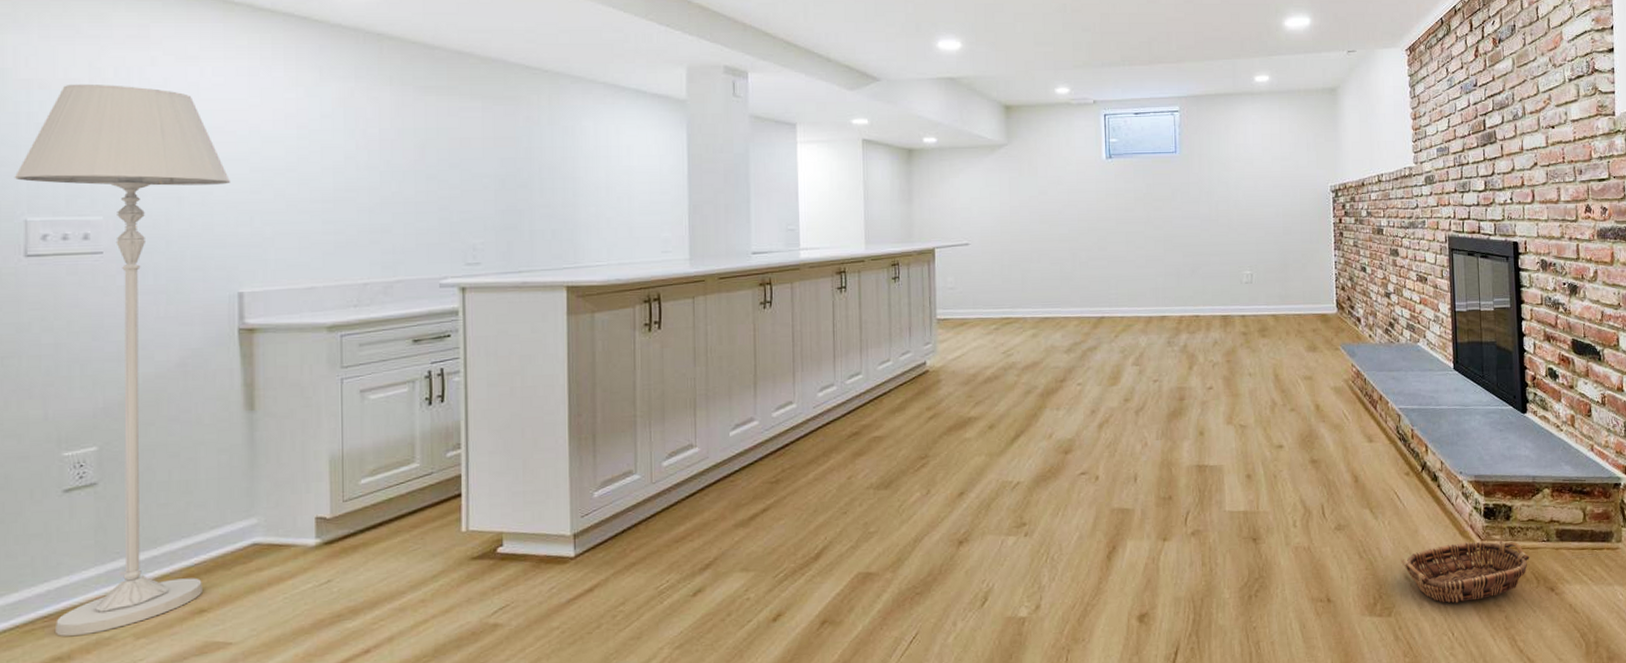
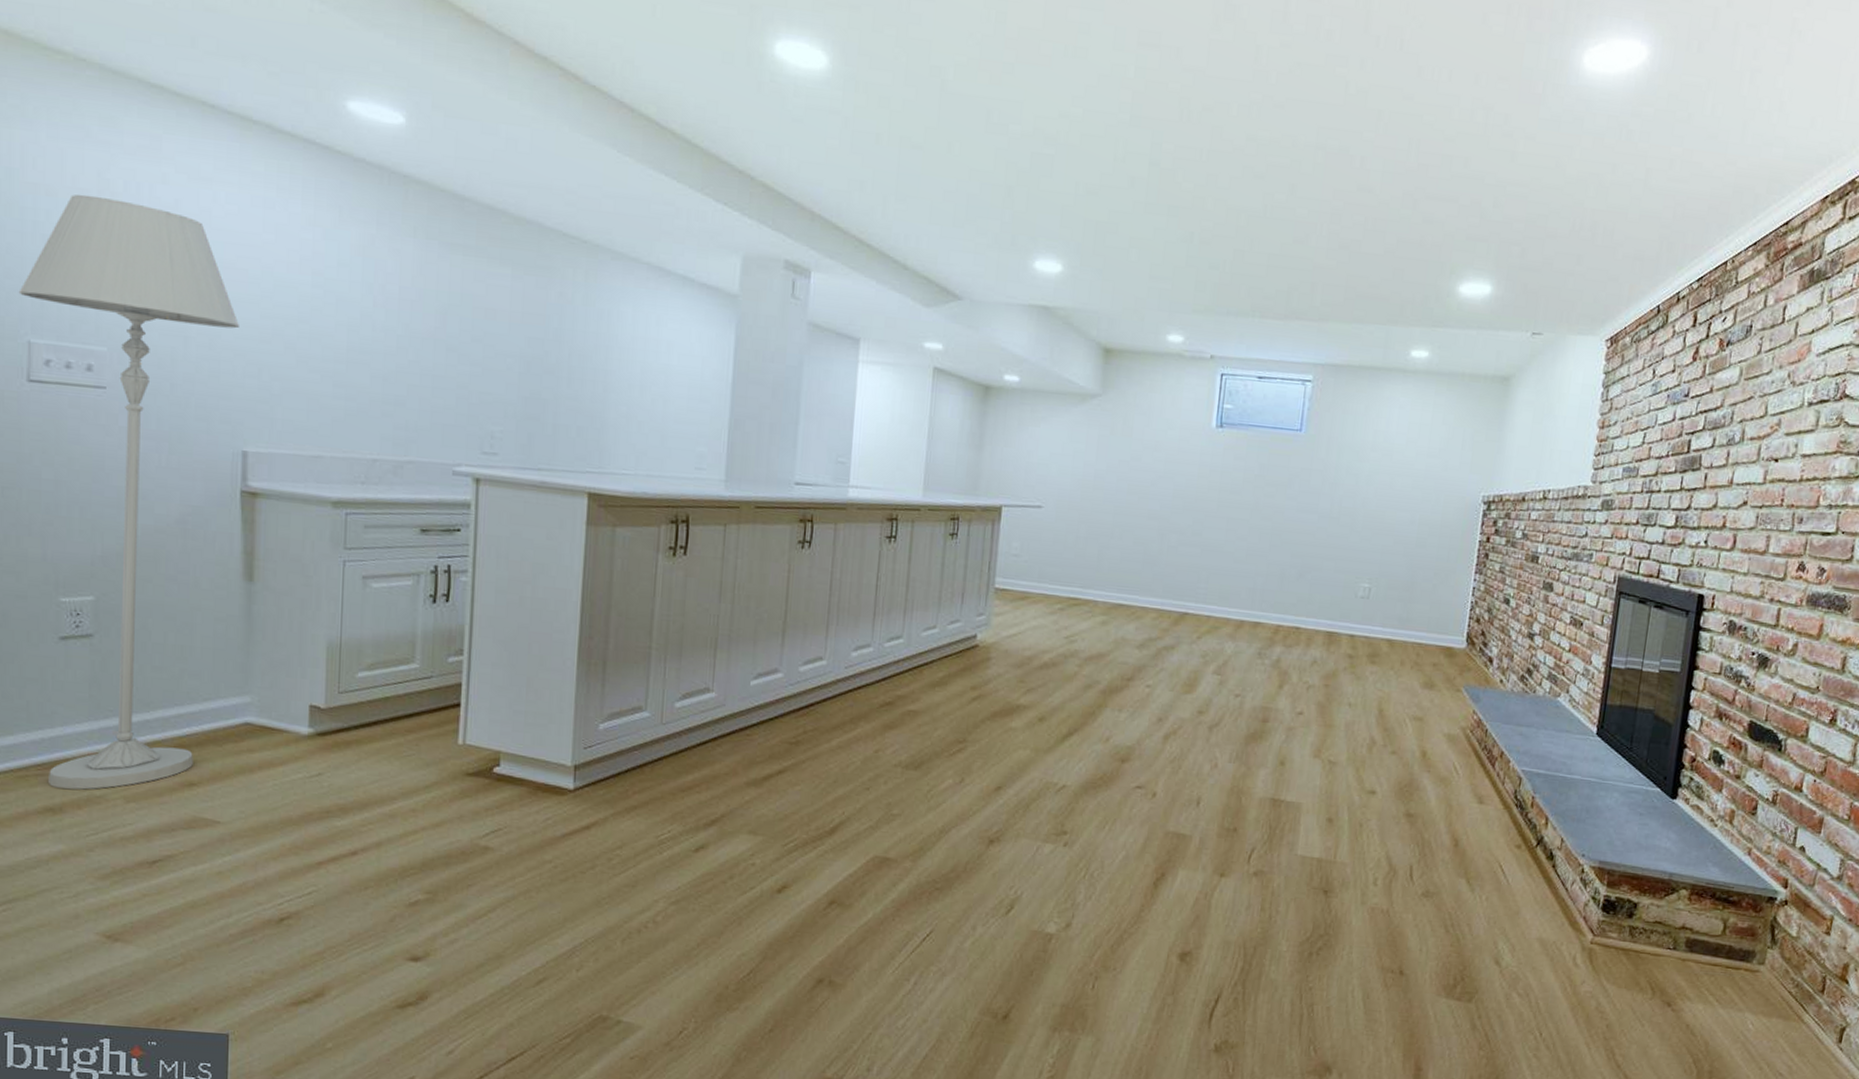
basket: present [1402,540,1530,603] -> none [1494,933,1649,1001]

